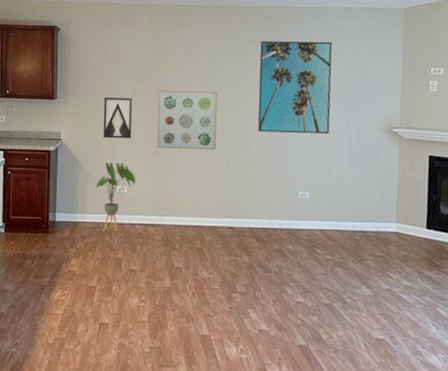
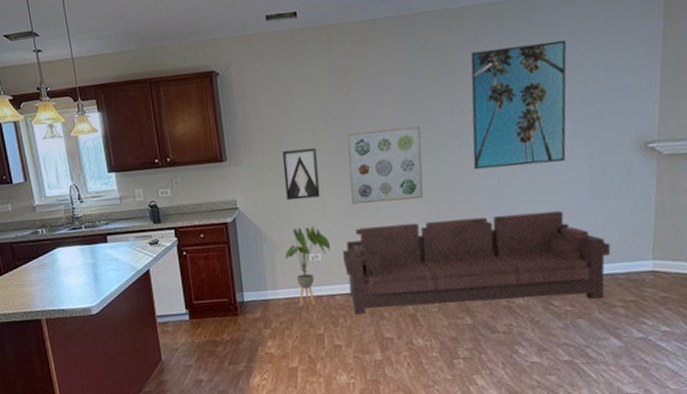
sofa: none [145,168,364,251] -> present [342,210,611,315]

